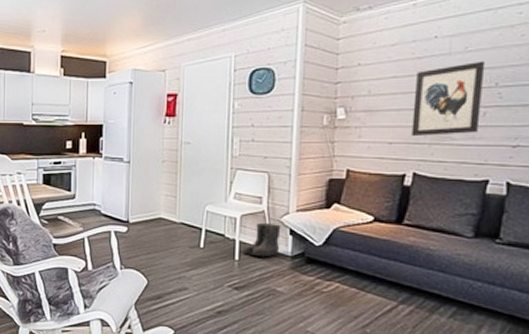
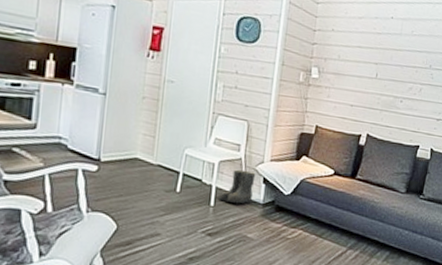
wall art: present [411,60,486,137] -> none [368,44,425,105]

